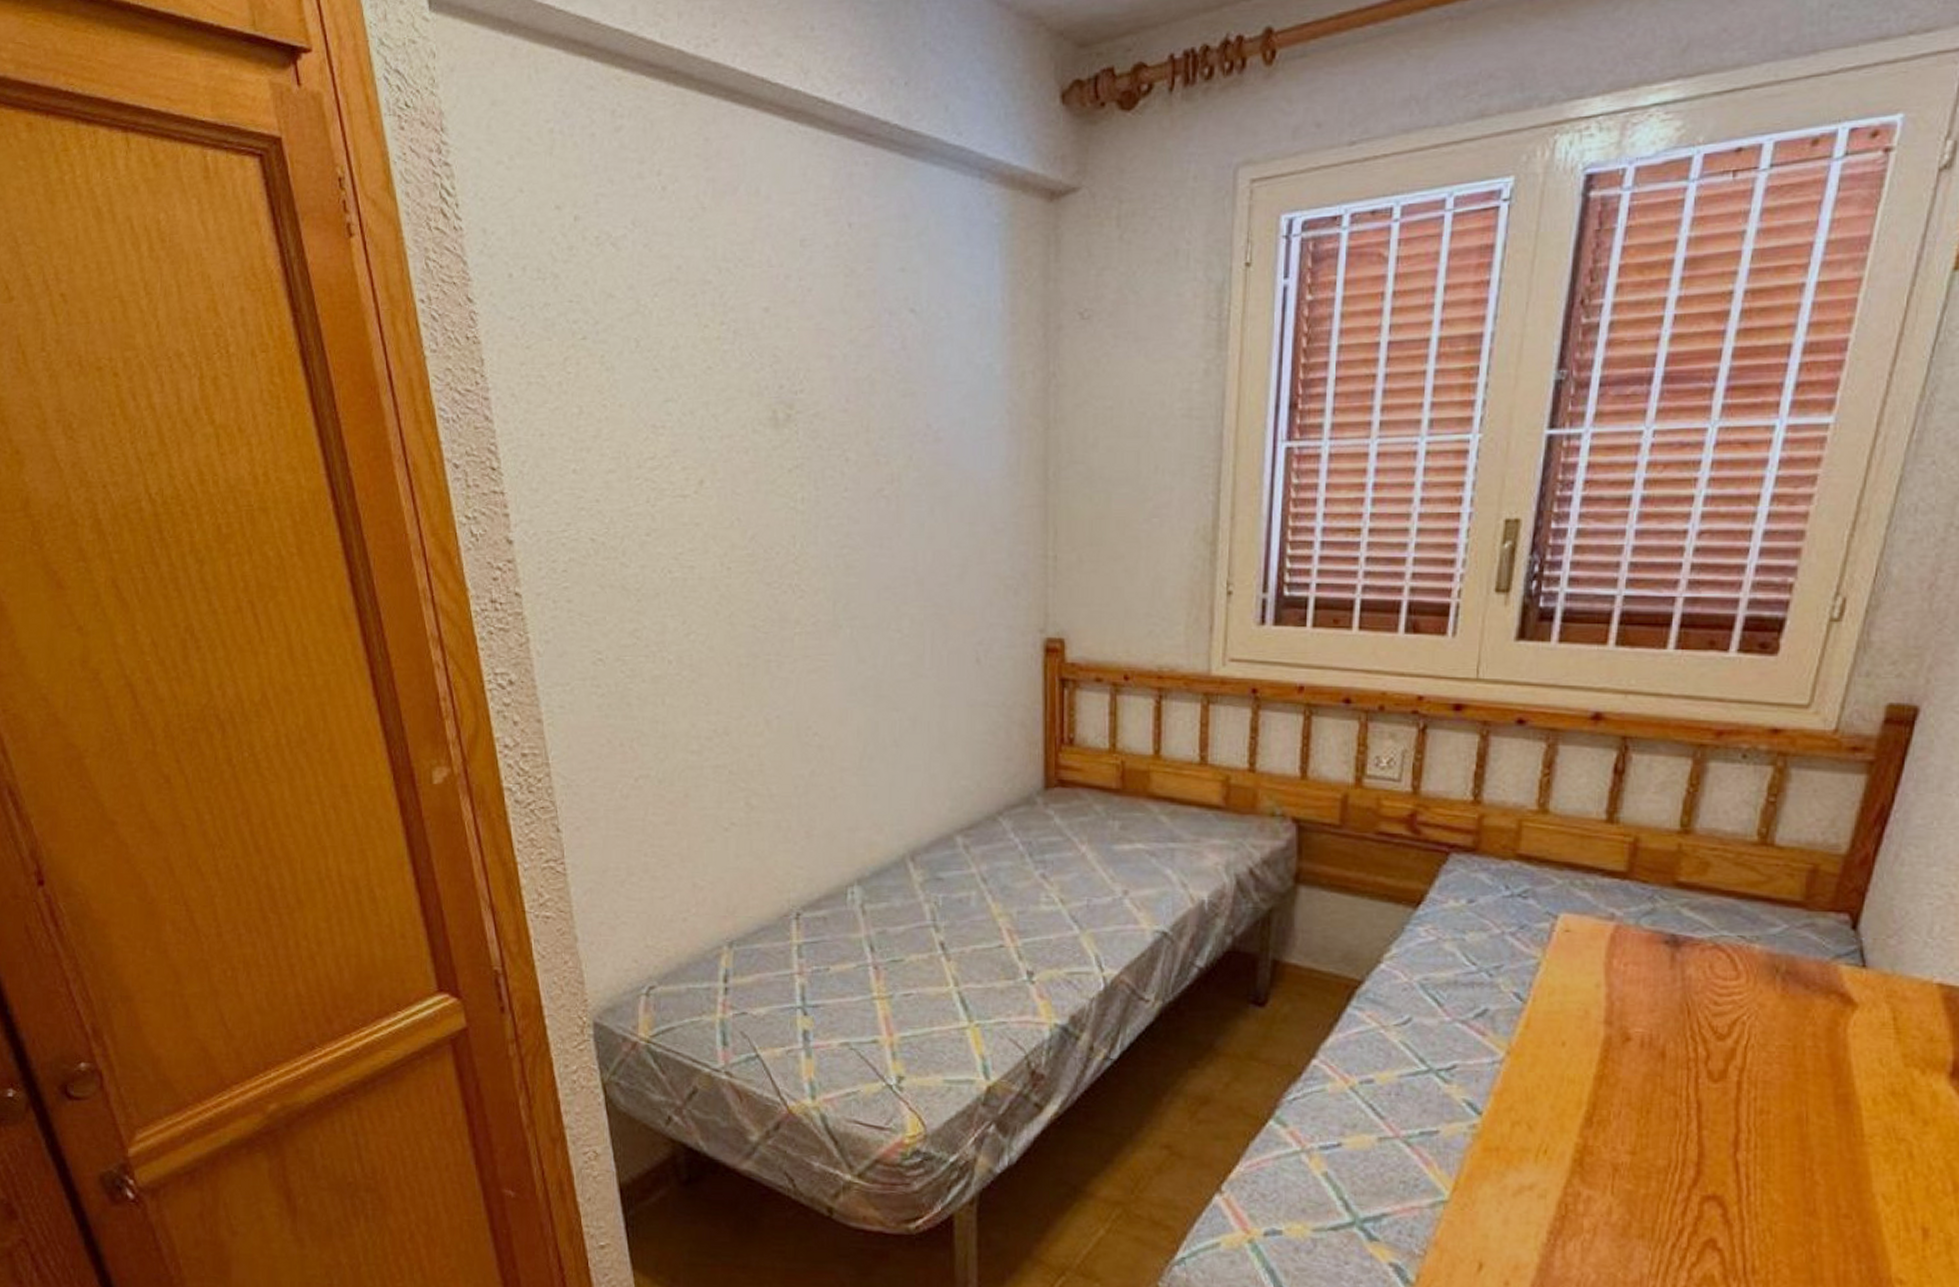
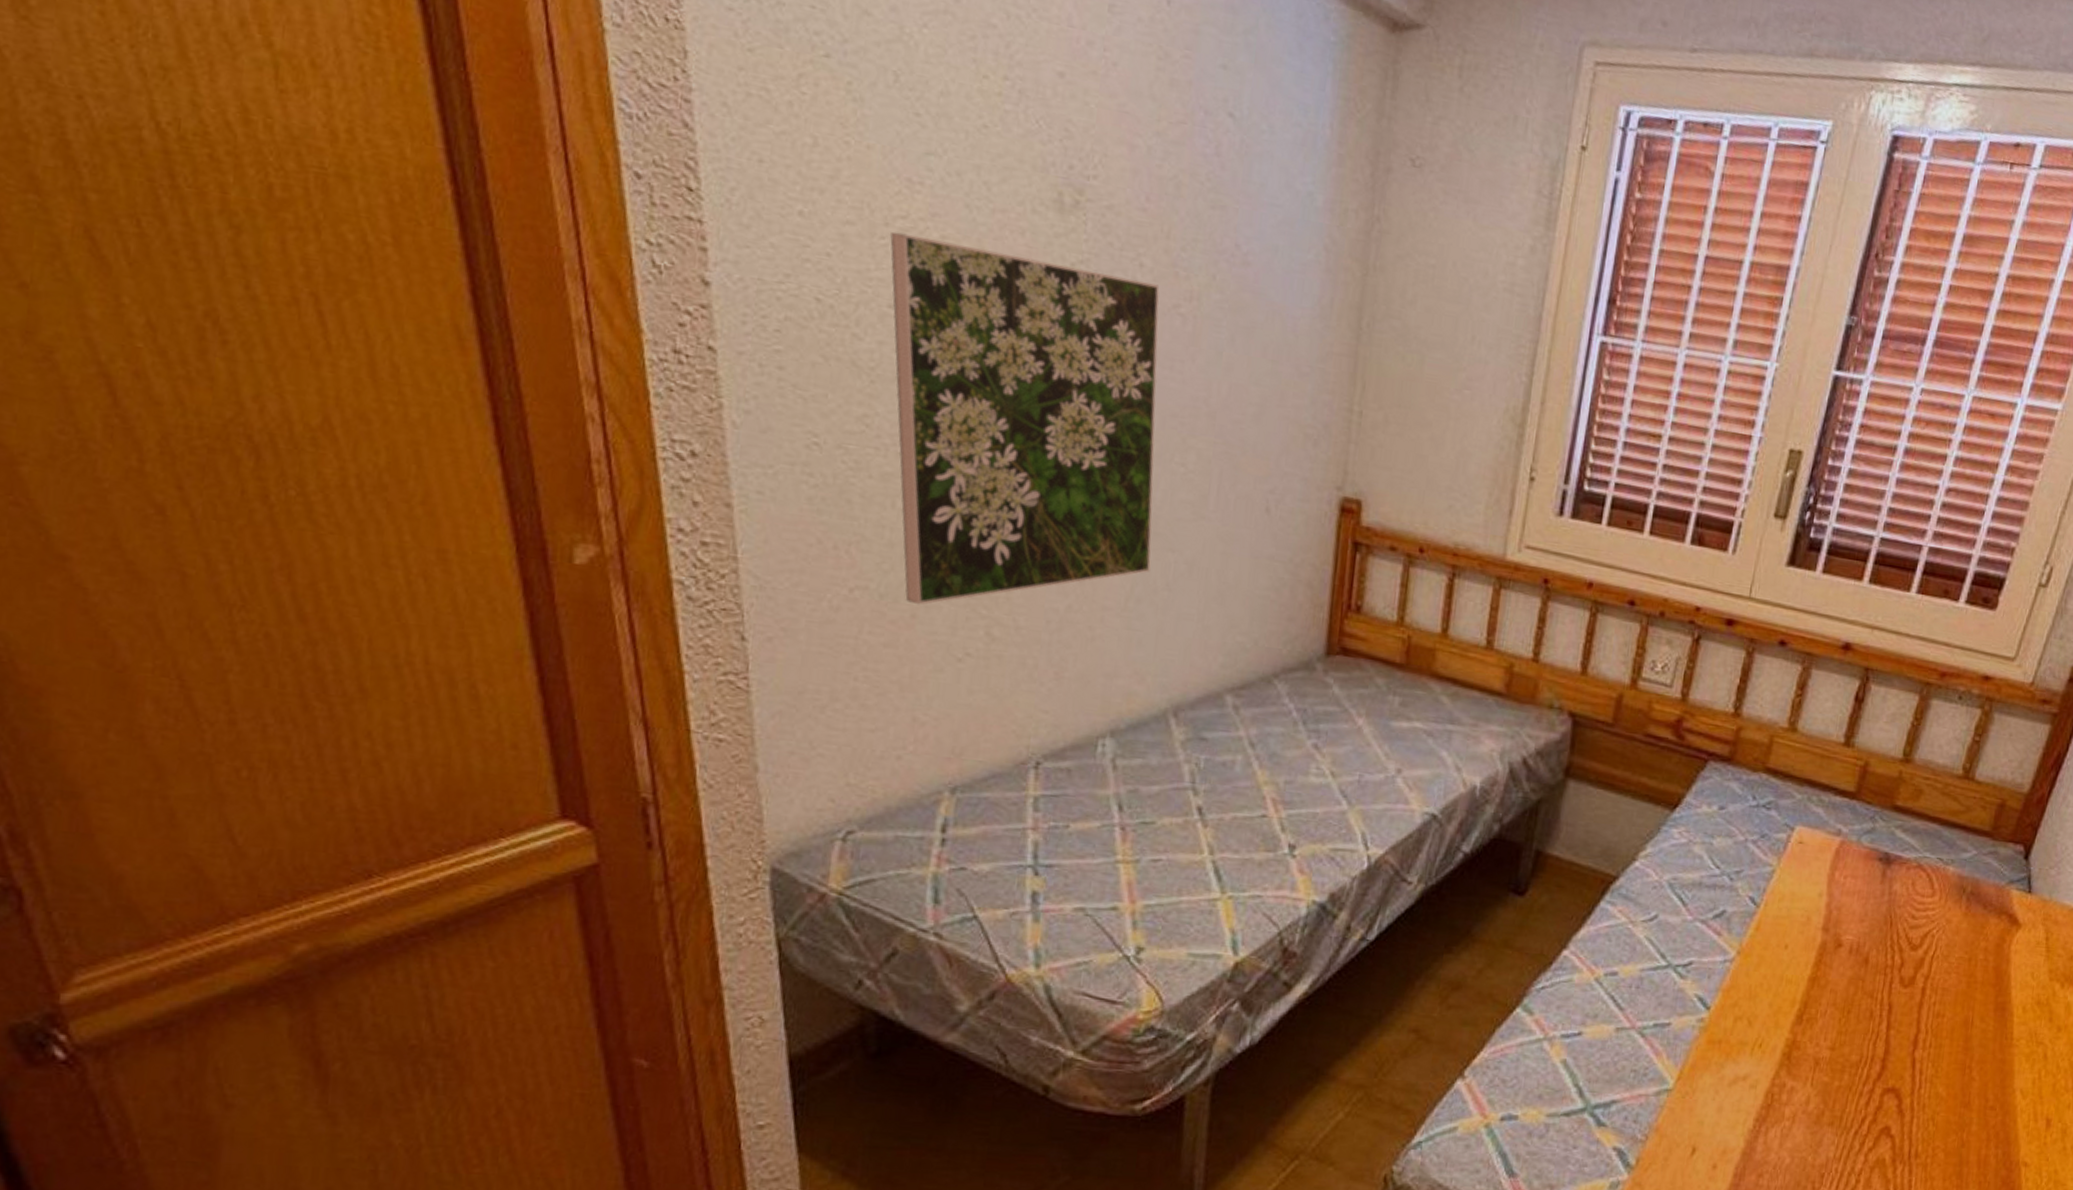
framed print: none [643,471,879,786] -> present [890,232,1160,605]

